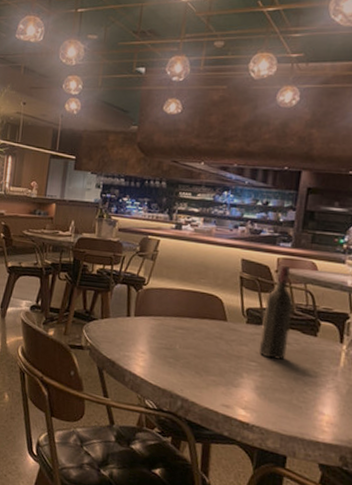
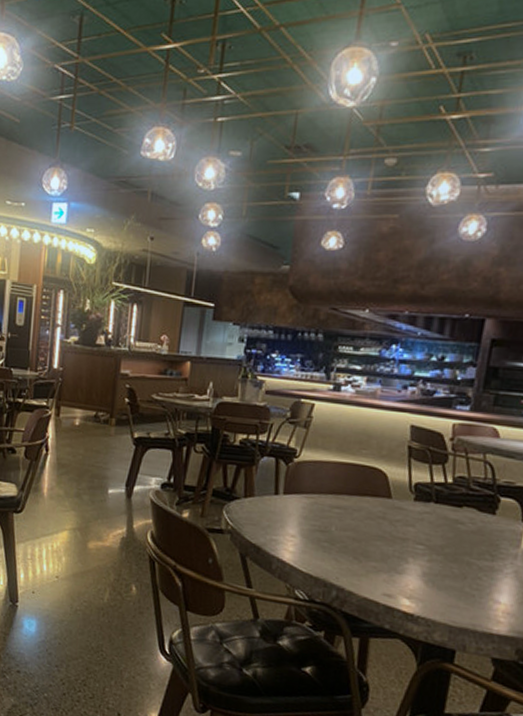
wine bottle: present [258,264,294,360] -> none [427,431,470,542]

